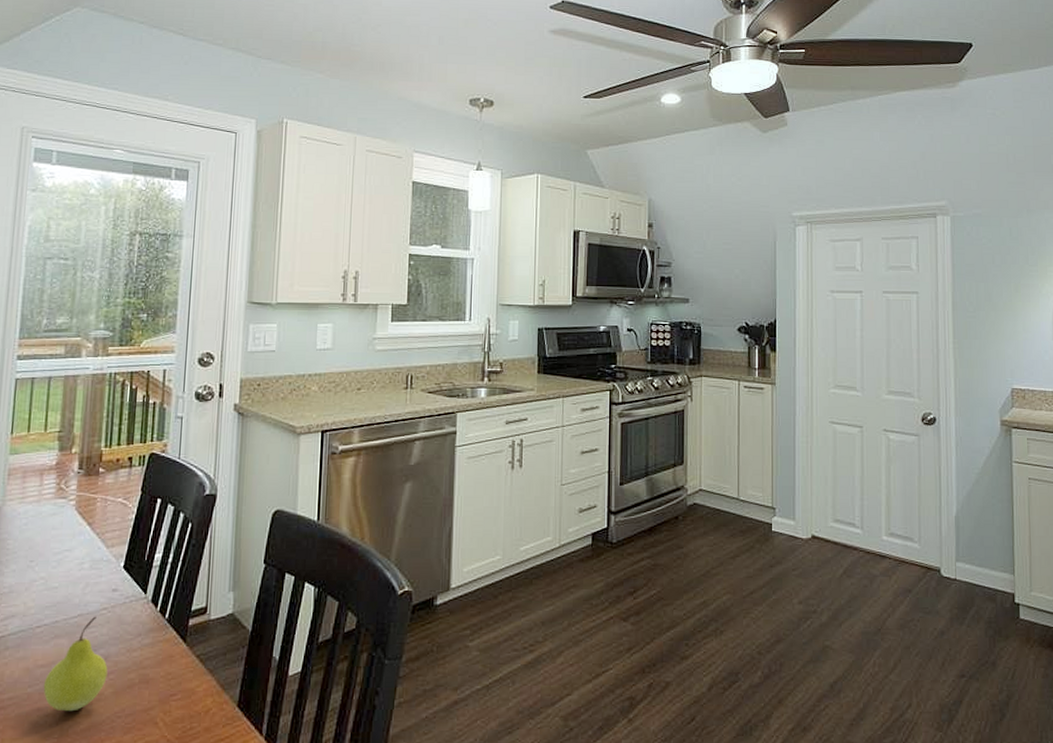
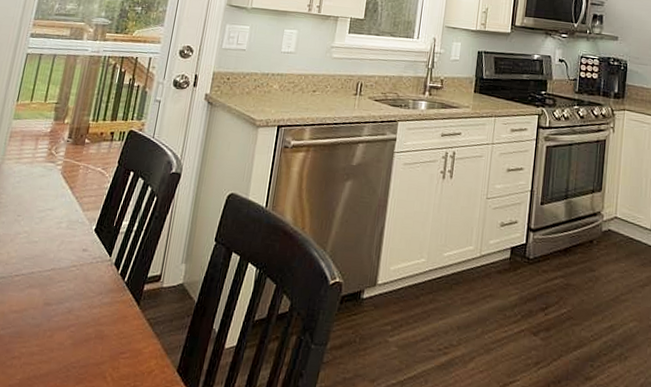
fruit: present [43,616,108,712] -> none [13,271,70,357]

